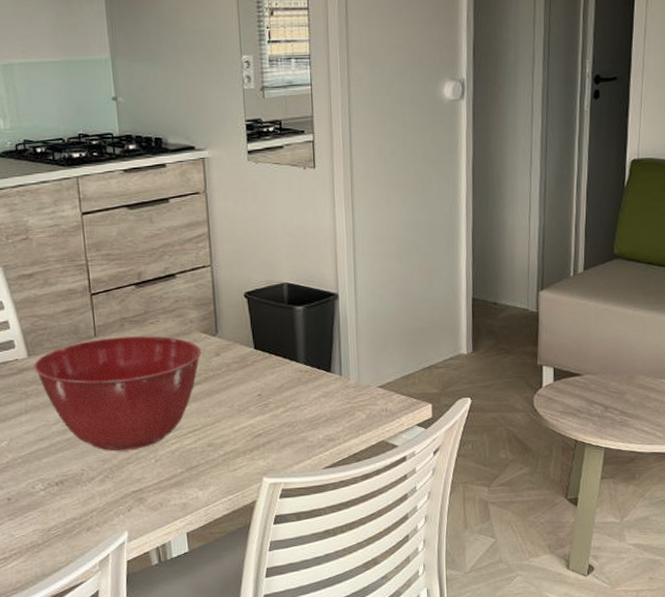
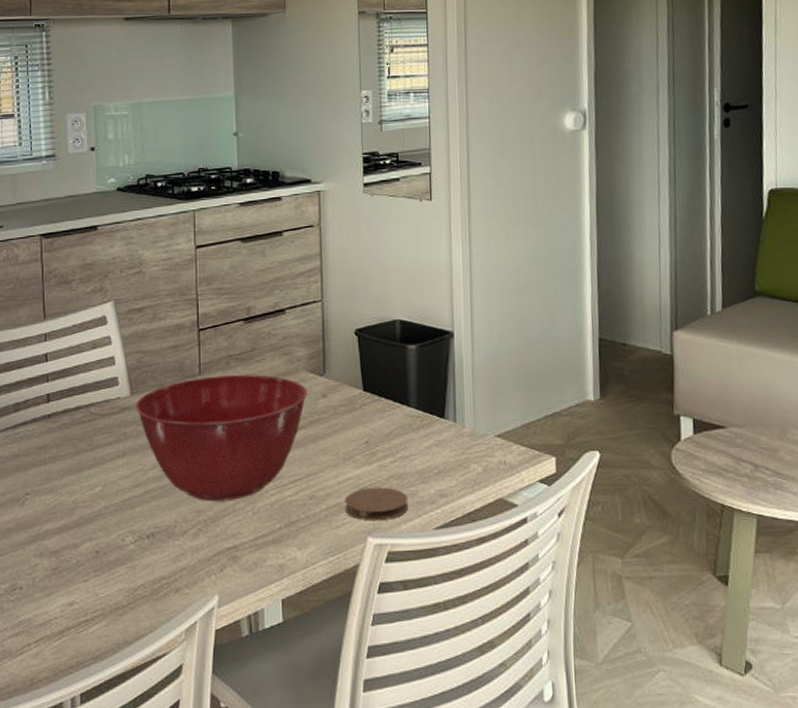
coaster: none [240,434,300,464] -> present [344,487,409,521]

